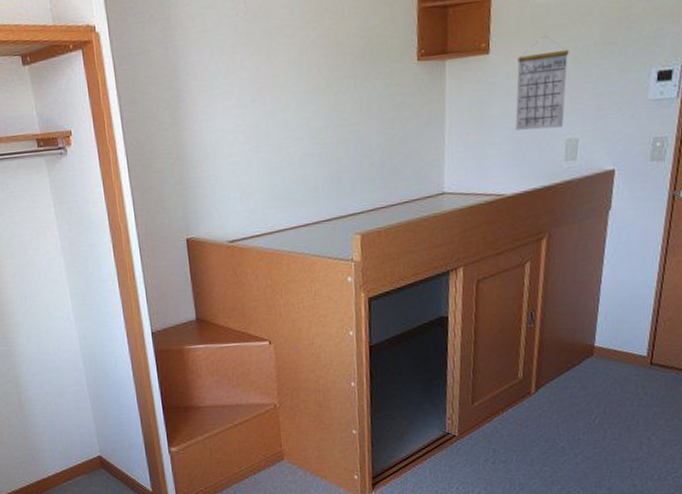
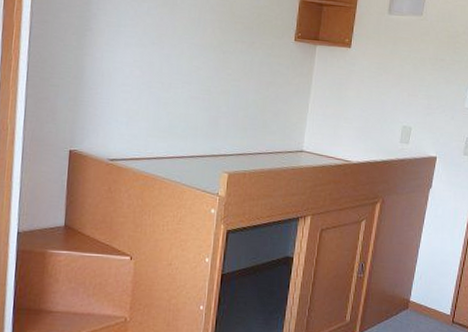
calendar: present [515,37,569,131] -> none [365,44,411,116]

